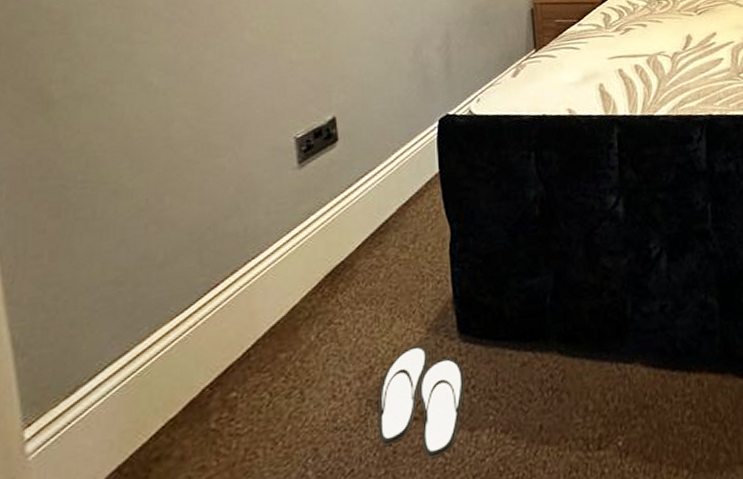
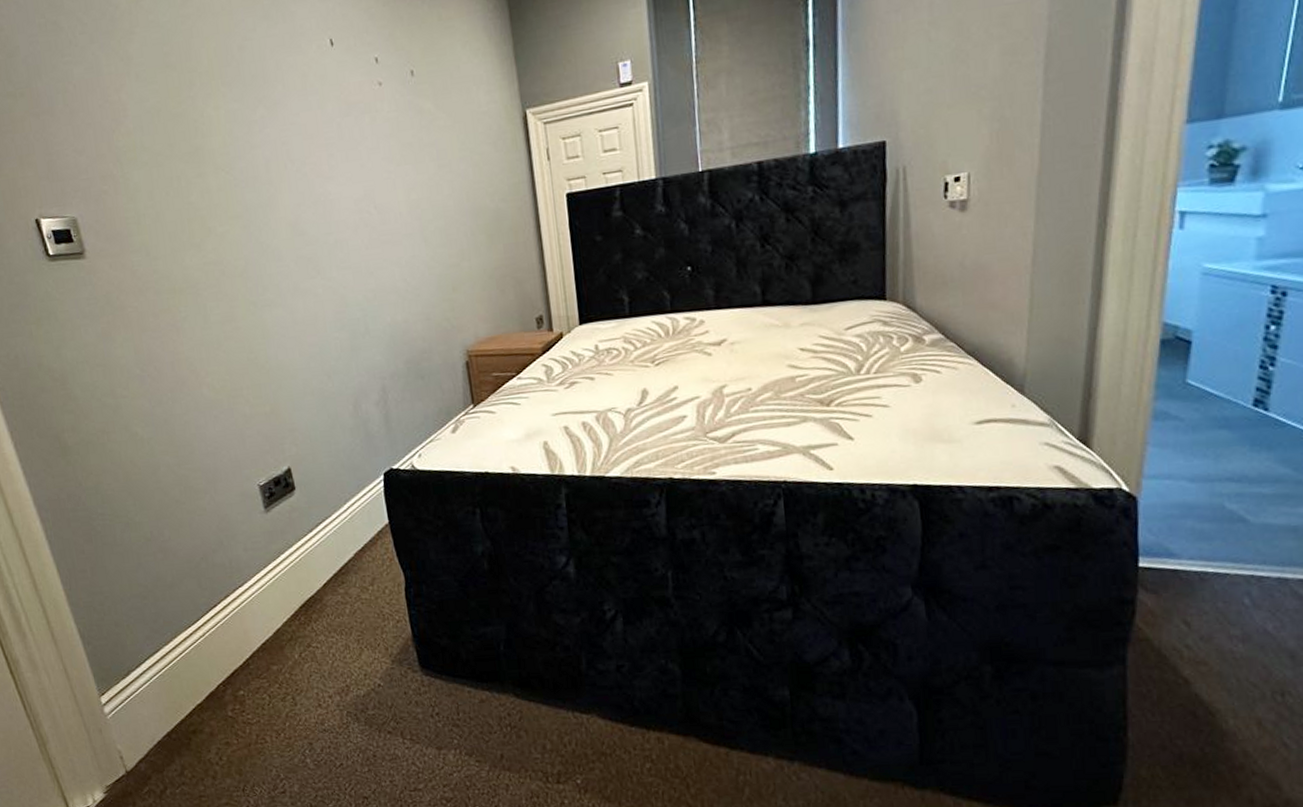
slippers: present [377,344,464,458] -> none [356,673,430,765]

